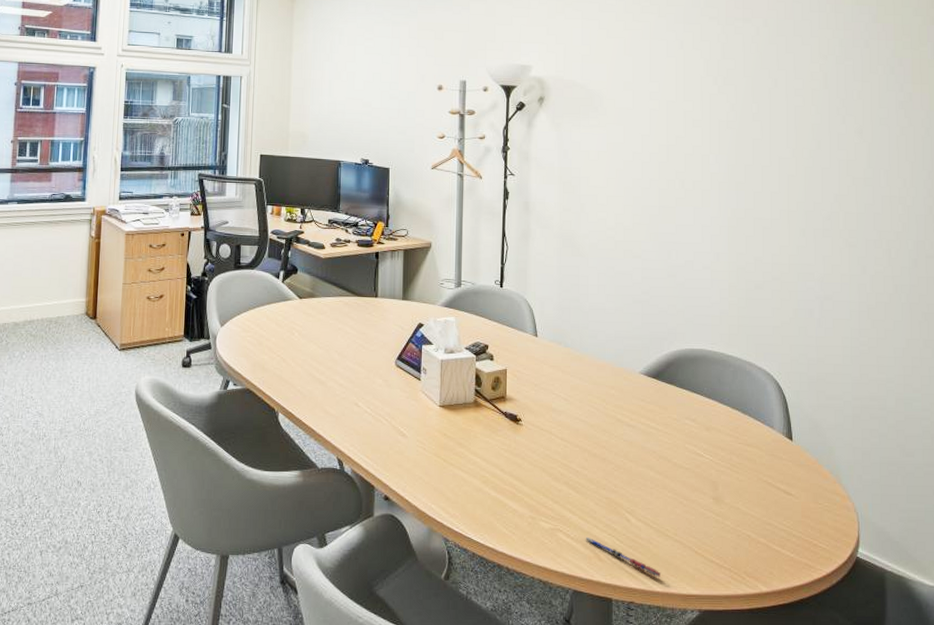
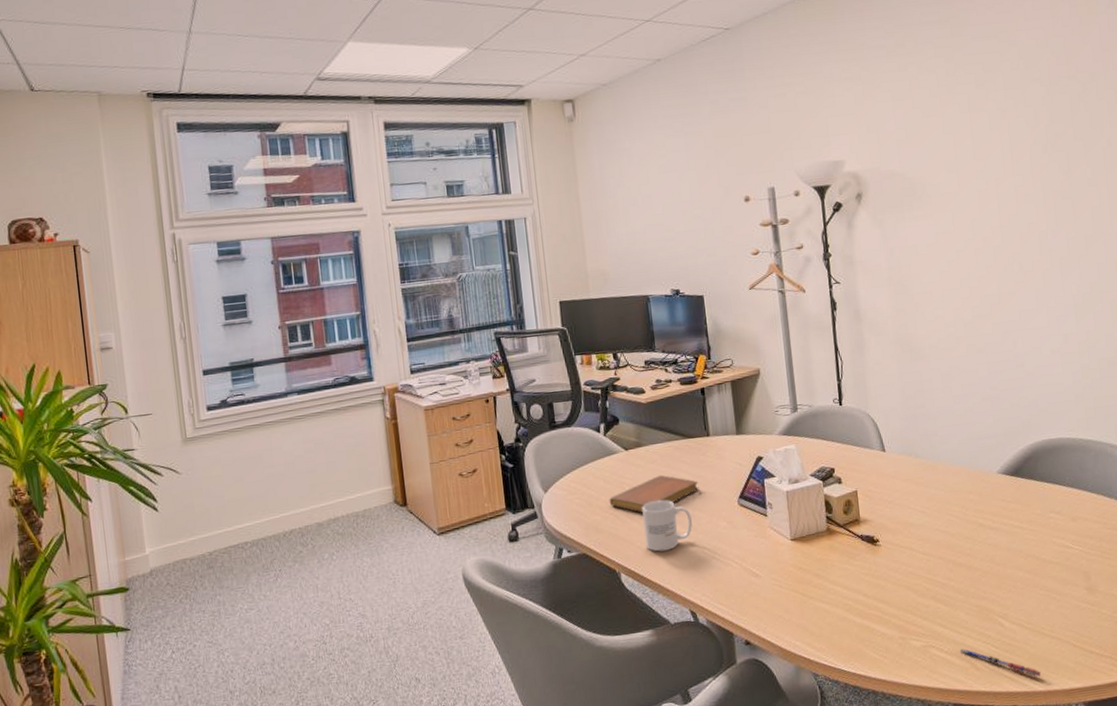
notebook: none [278,326,362,359] -> present [609,474,699,513]
mug: none [306,349,351,398] -> present [642,500,692,552]

